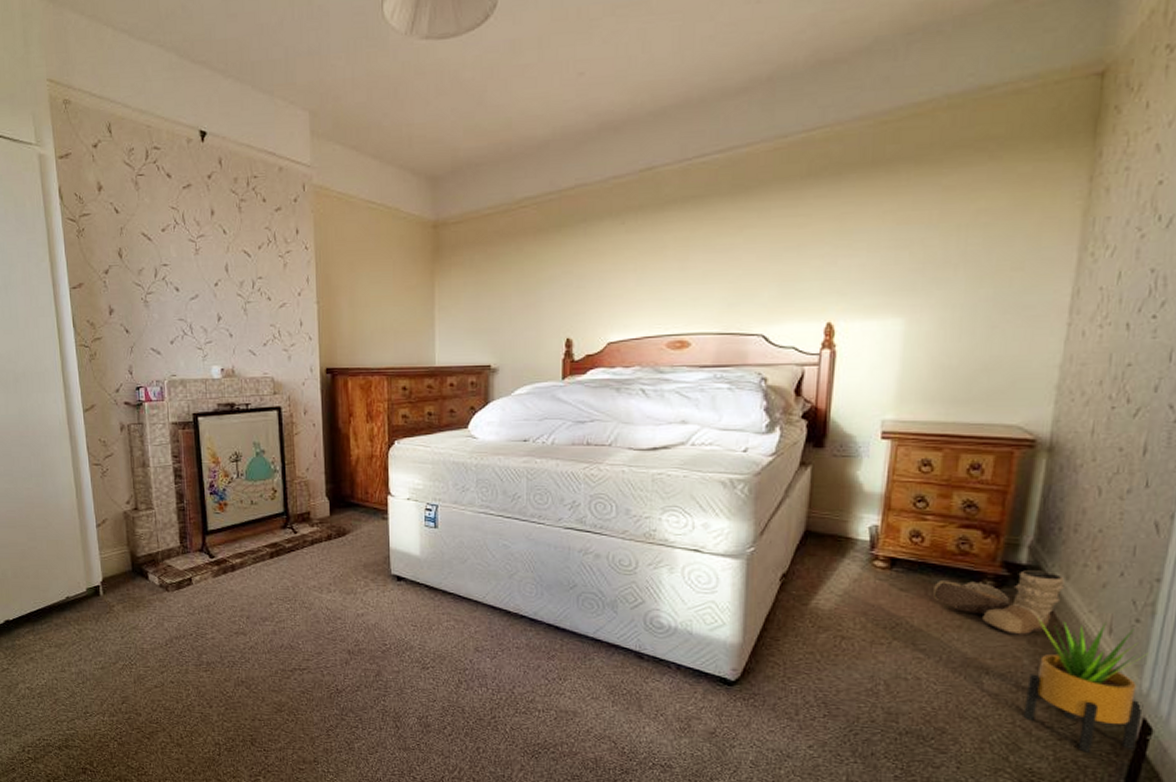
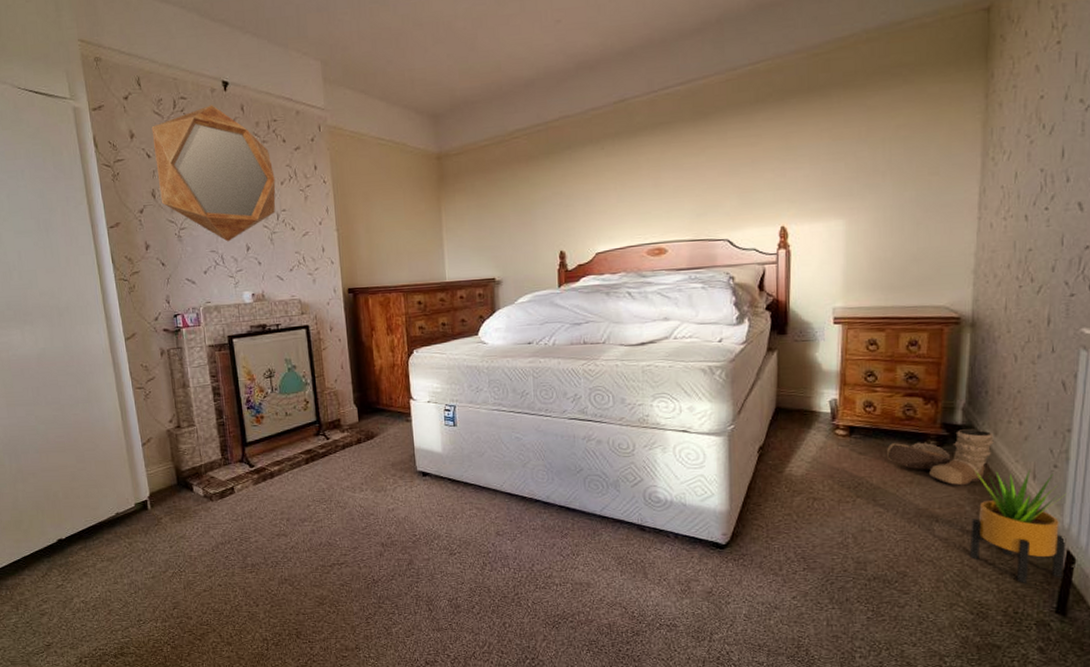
home mirror: none [121,157,253,310] -> present [151,105,276,242]

